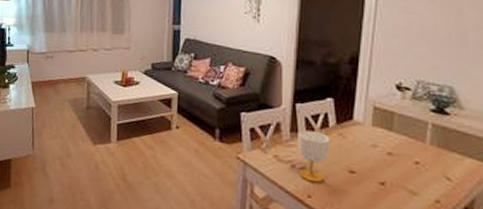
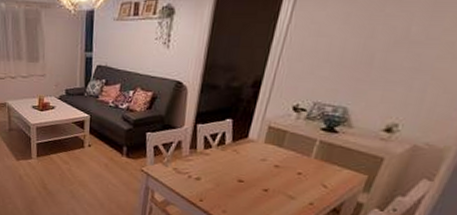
cup: present [297,129,331,183] -> none [193,147,225,190]

